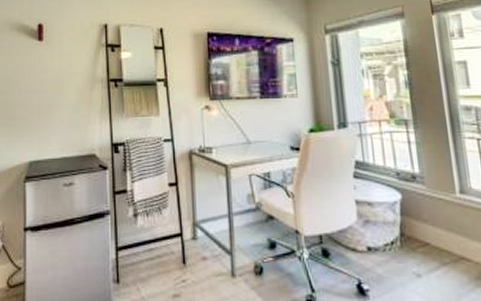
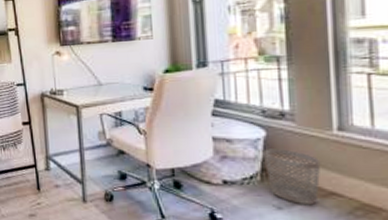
wastebasket: none [401,212,451,271] -> present [264,149,321,205]

